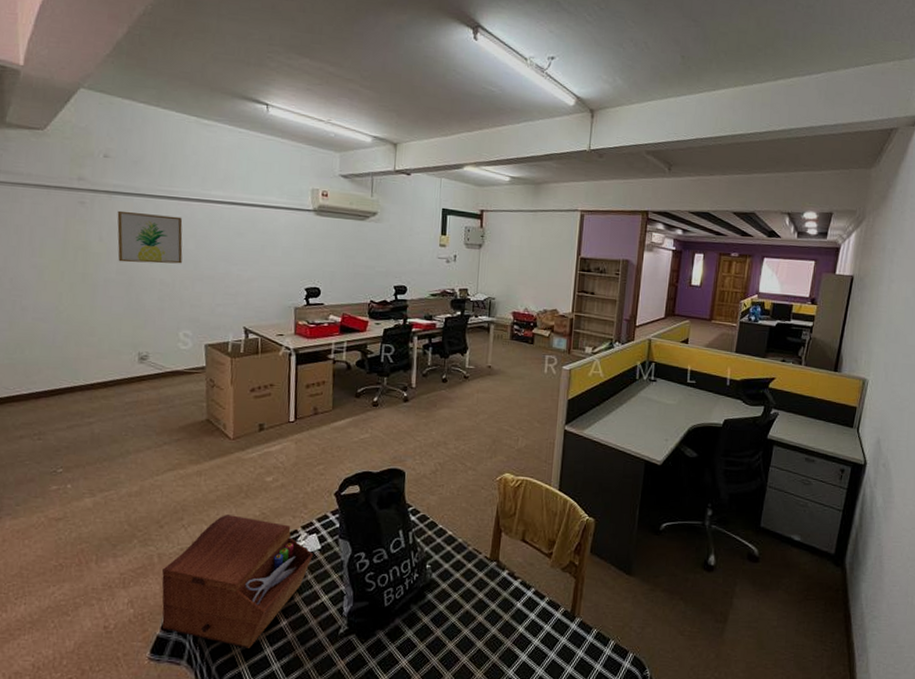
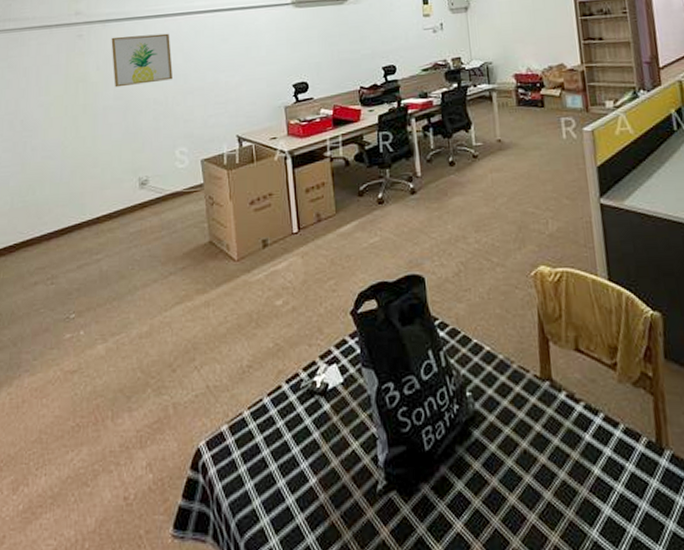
sewing box: present [161,515,313,648] -> none [179,349,336,517]

